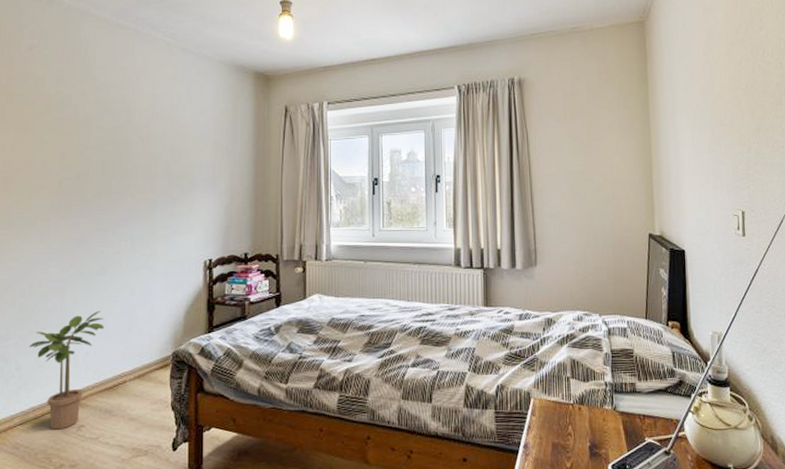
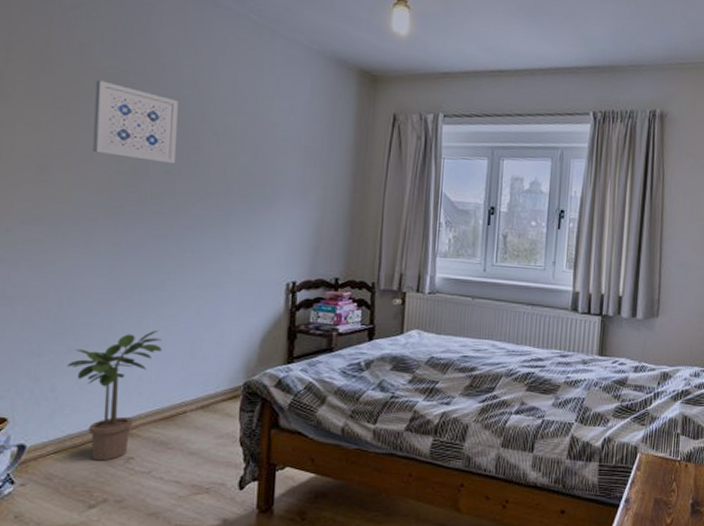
wall art: none [45,105,111,167] -> present [92,80,178,164]

